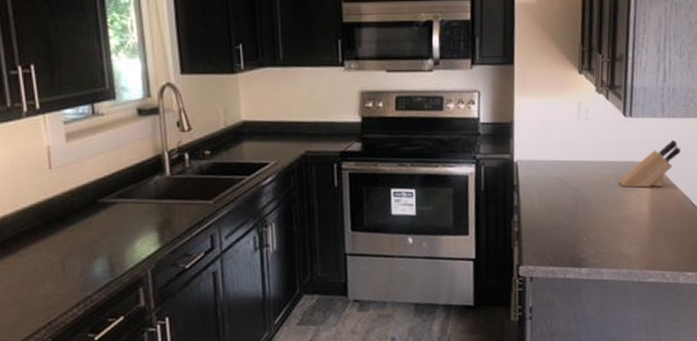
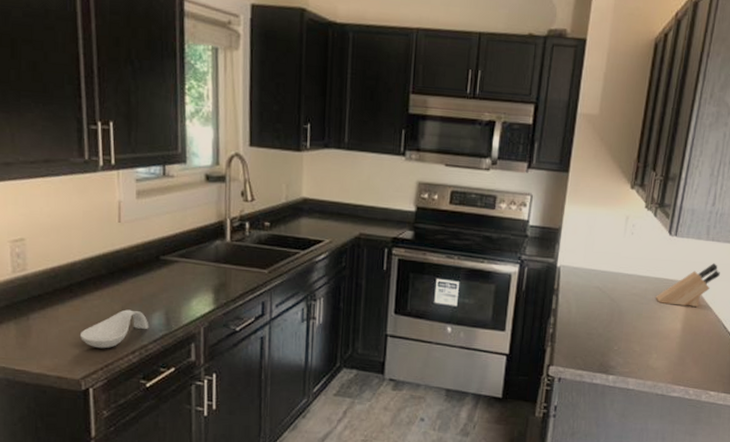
spoon rest: none [17,260,92,306] -> present [79,309,149,349]

